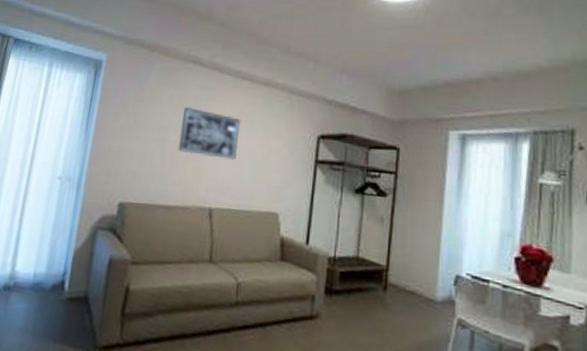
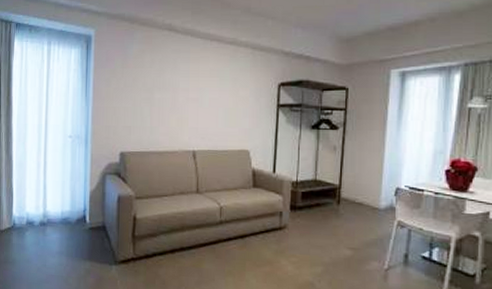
wall art: present [177,106,241,160] -> none [162,68,213,110]

